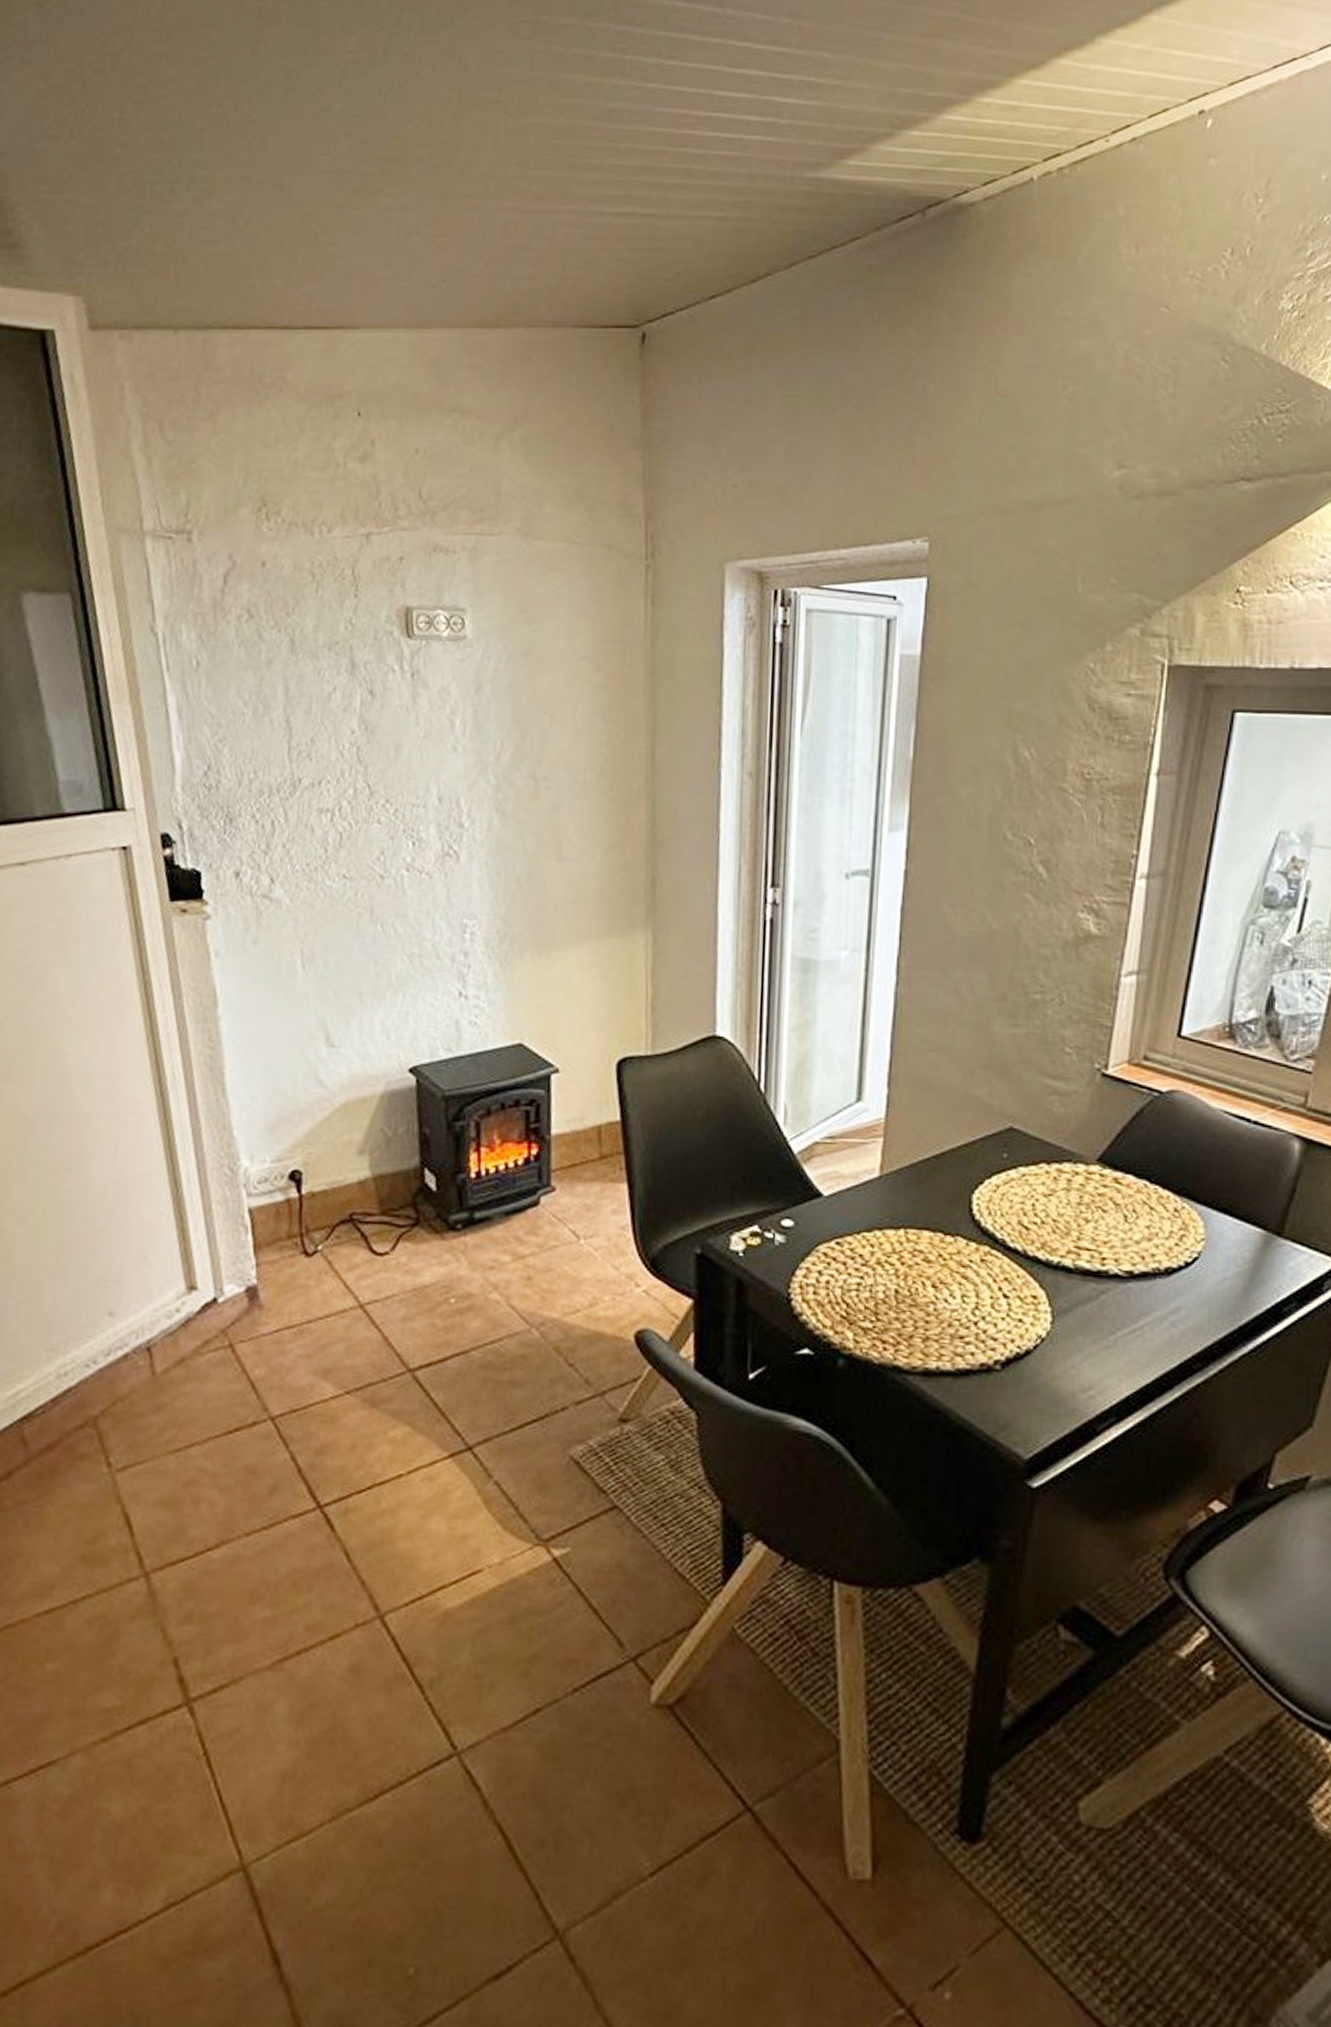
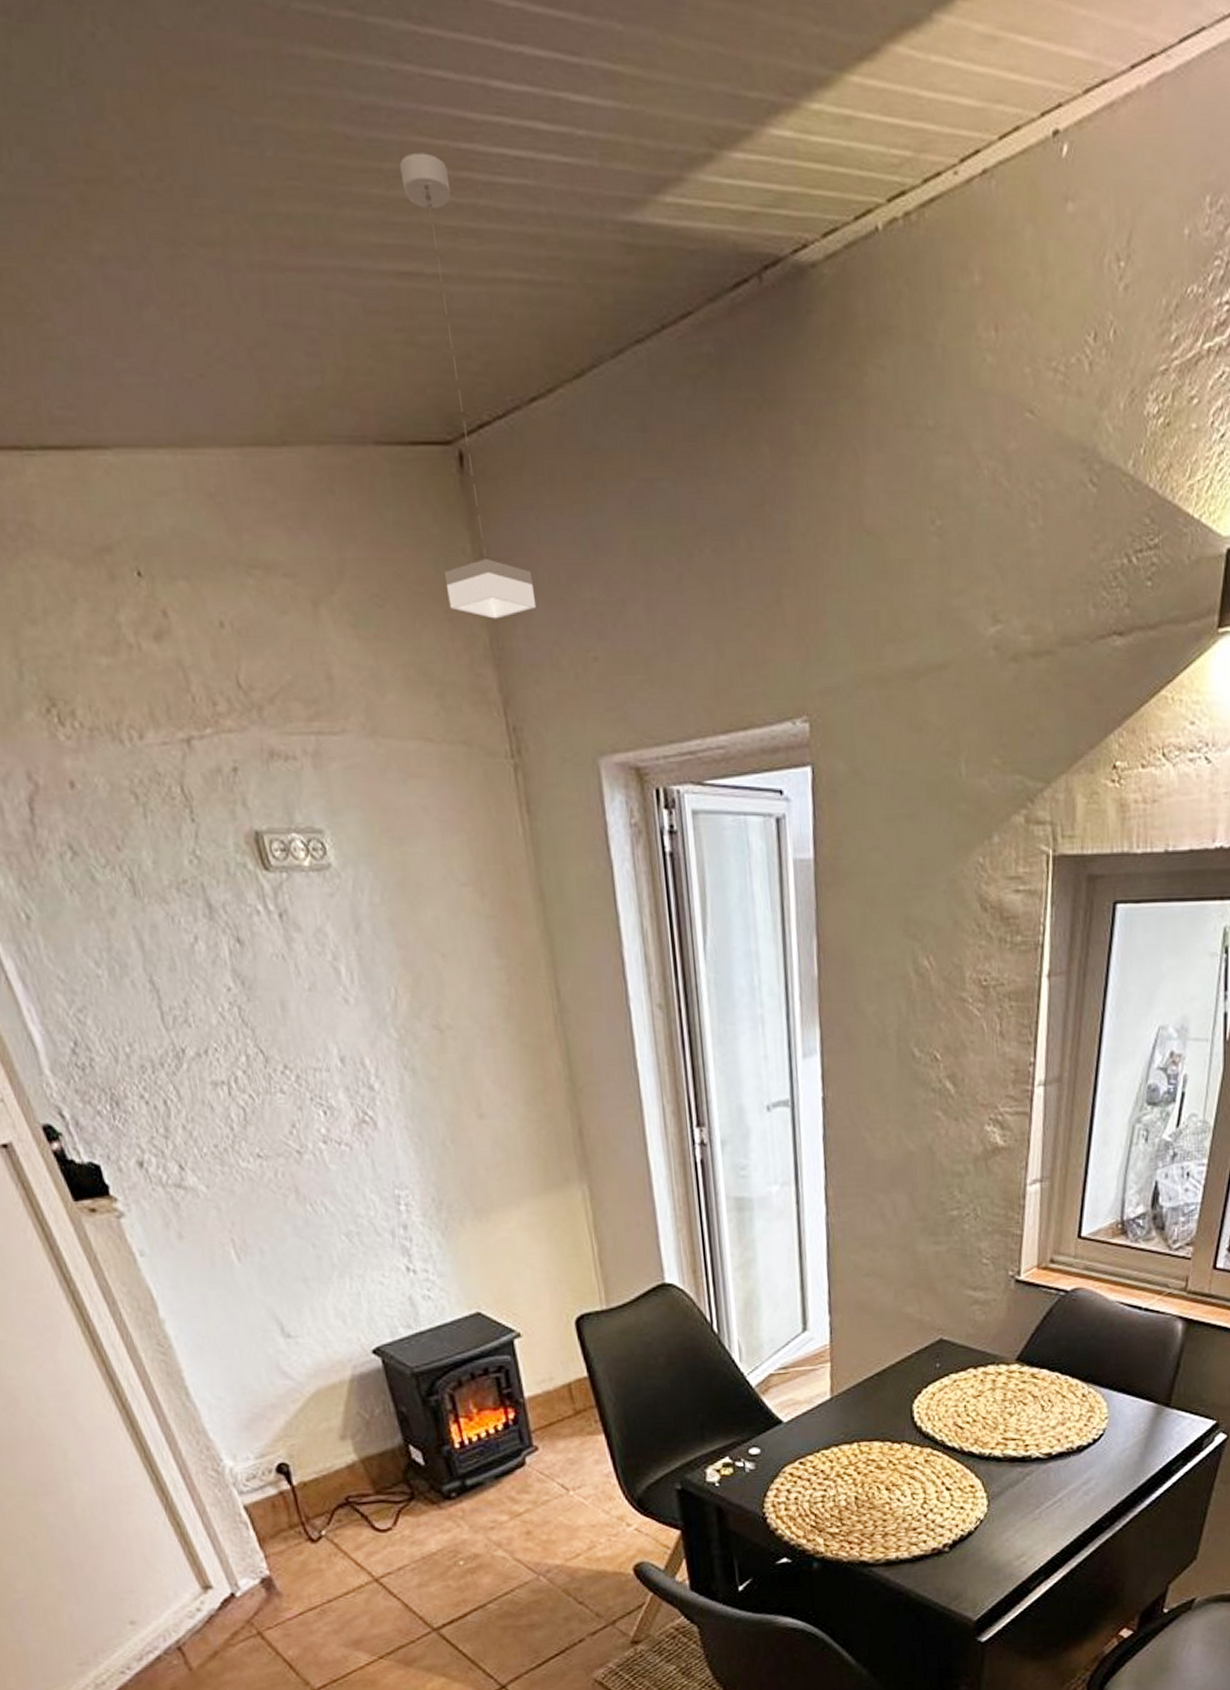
pendant lamp: none [612,137,689,453] -> present [400,152,537,619]

